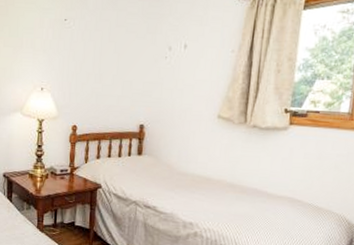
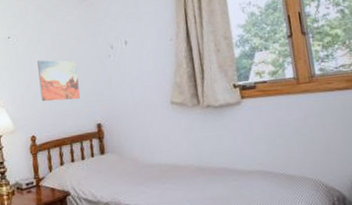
wall art: none [88,49,130,97] -> present [37,60,80,101]

